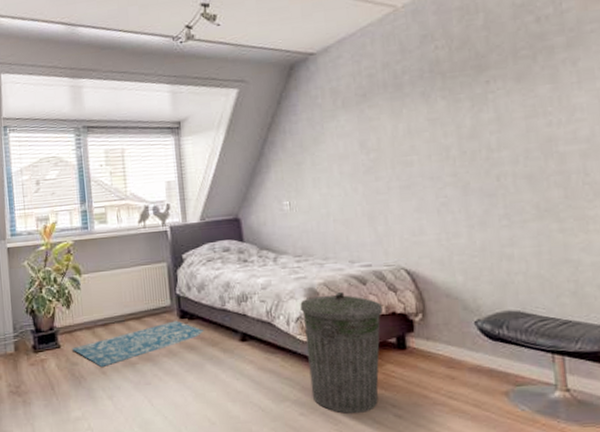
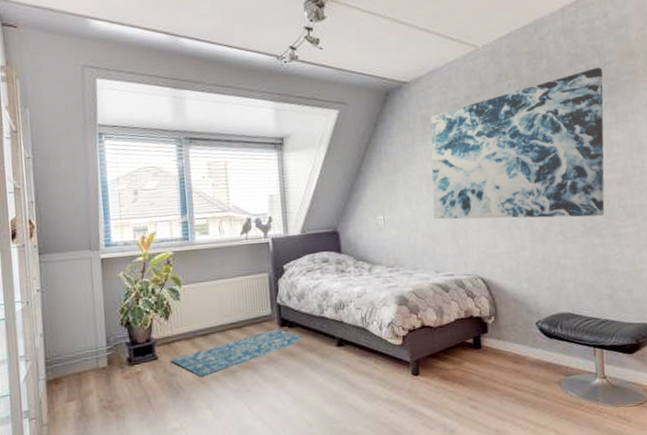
trash can: present [300,291,383,414] -> none [392,298,462,408]
wall art: none [341,16,564,204] -> present [430,67,605,220]

